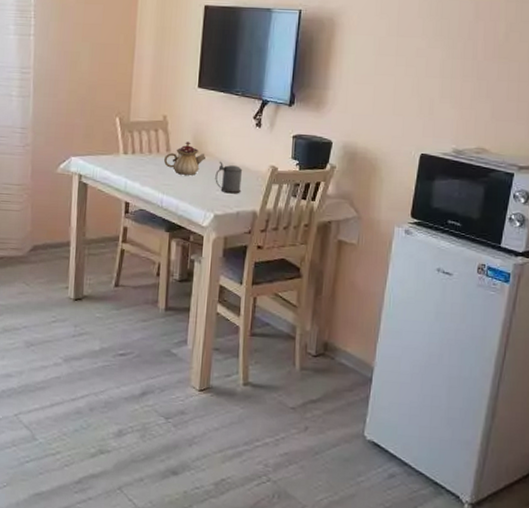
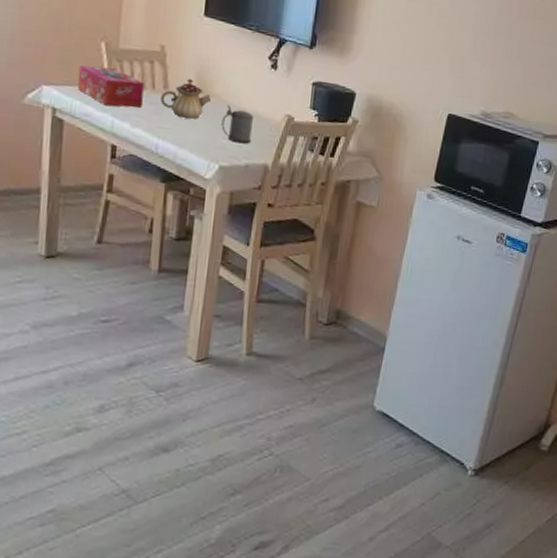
tissue box: none [98,137,151,170] -> present [77,65,144,108]

